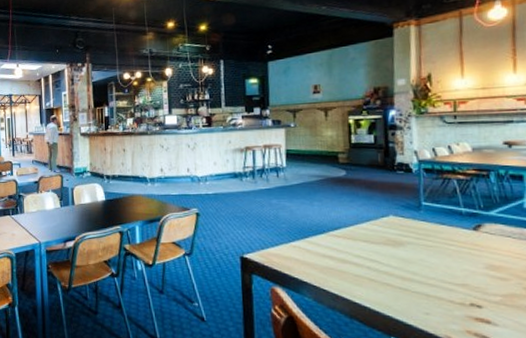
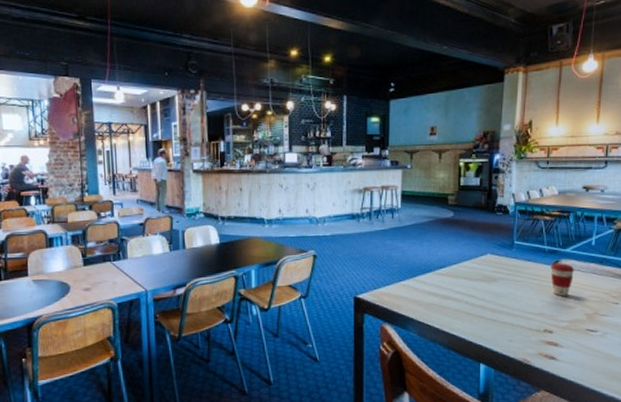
coffee cup: none [471,228,504,266] -> present [550,263,575,296]

